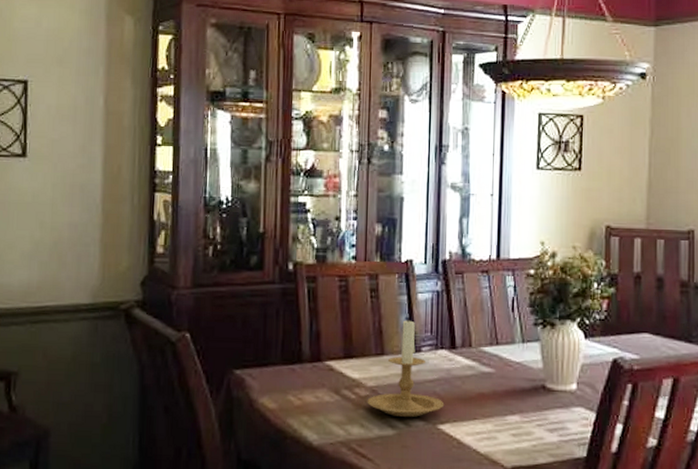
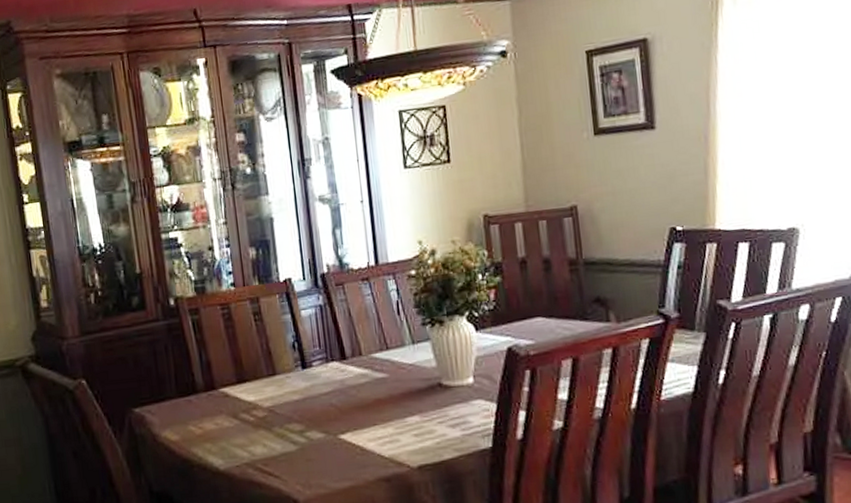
candle holder: present [367,317,443,418] -> none [266,335,342,433]

